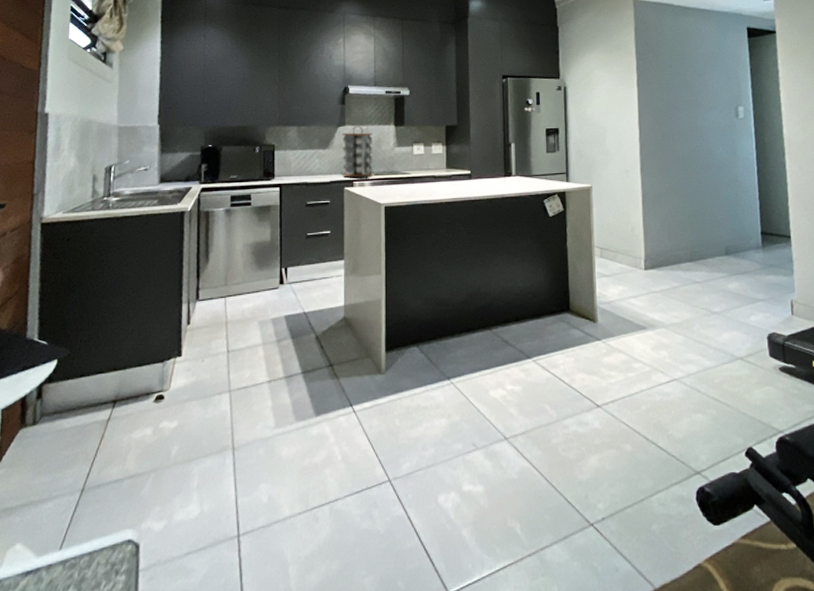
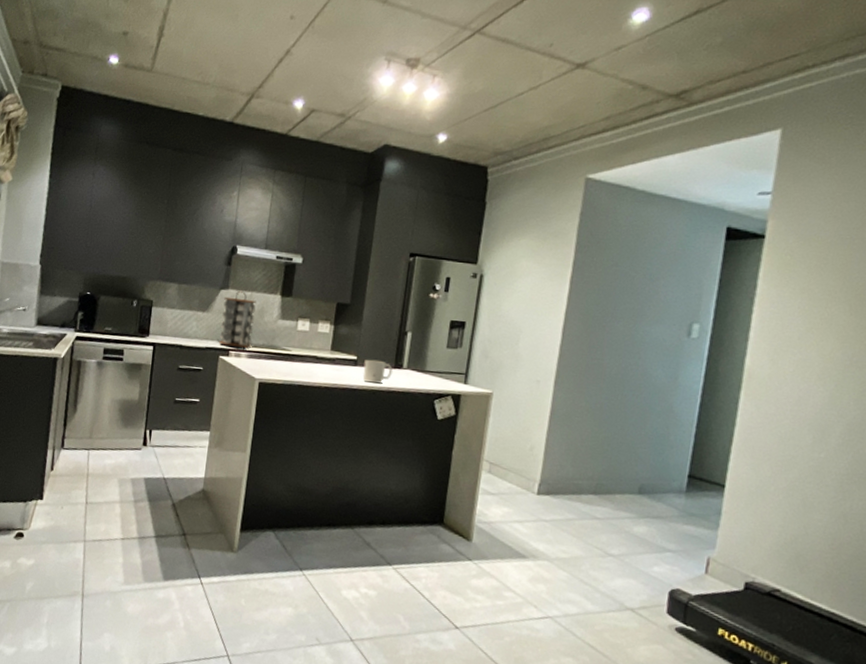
mug: none [477,171,503,193] -> present [362,359,393,384]

